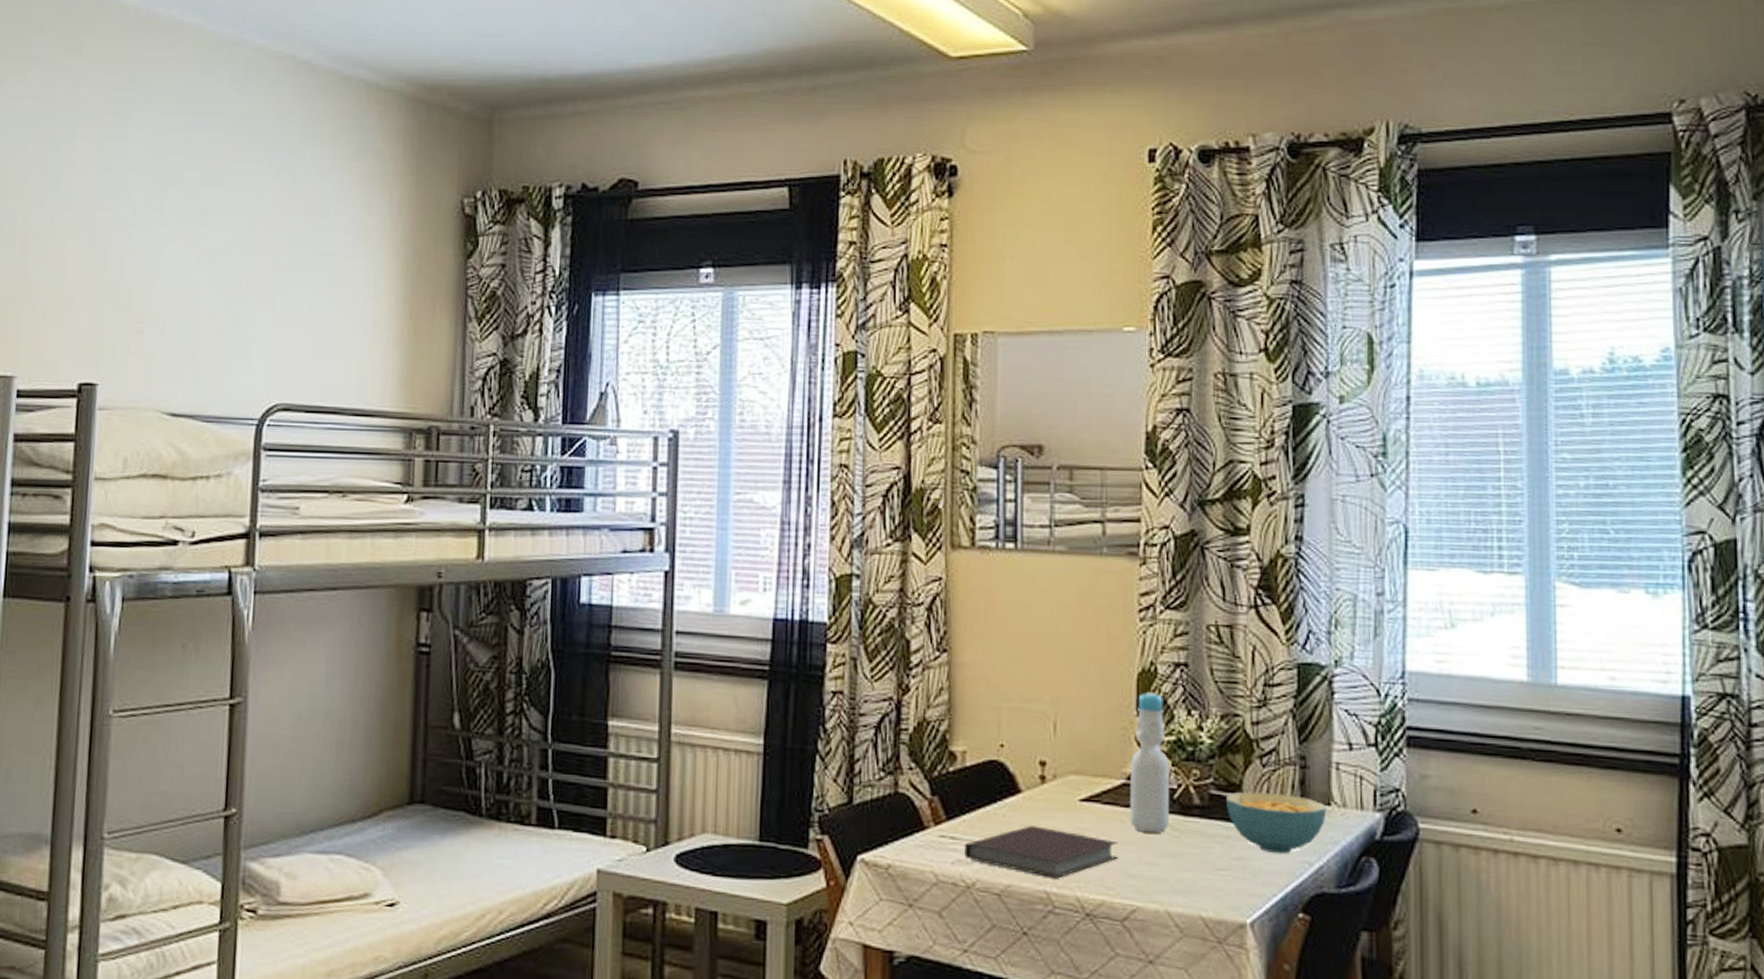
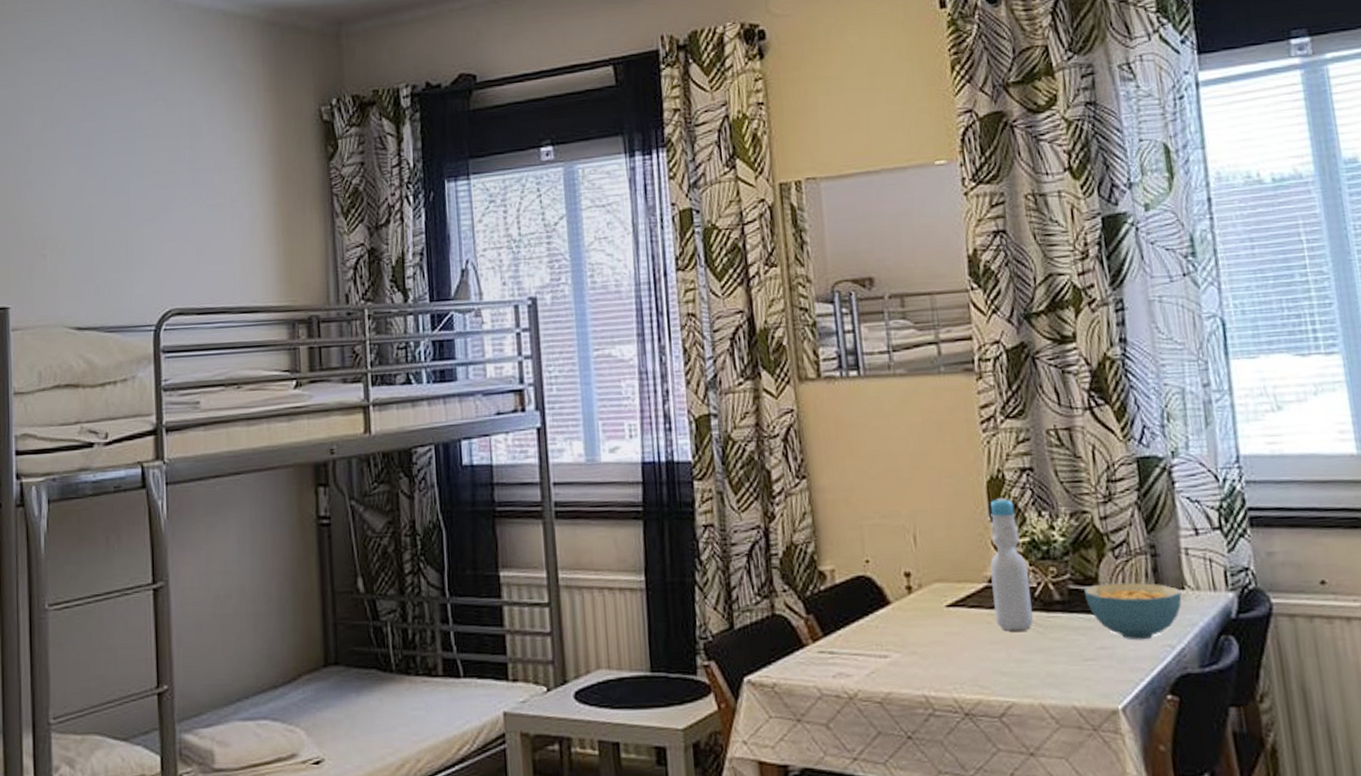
notebook: present [965,825,1118,879] -> none [843,634,989,683]

